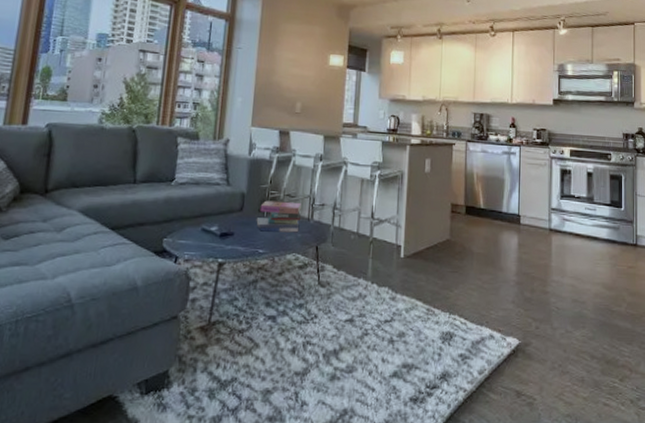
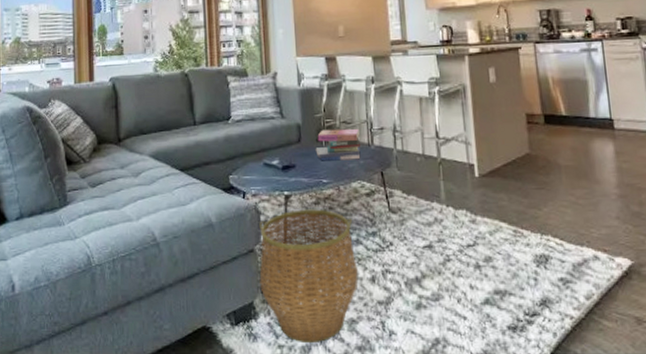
basket: none [178,278,281,413] -> present [259,209,358,342]

